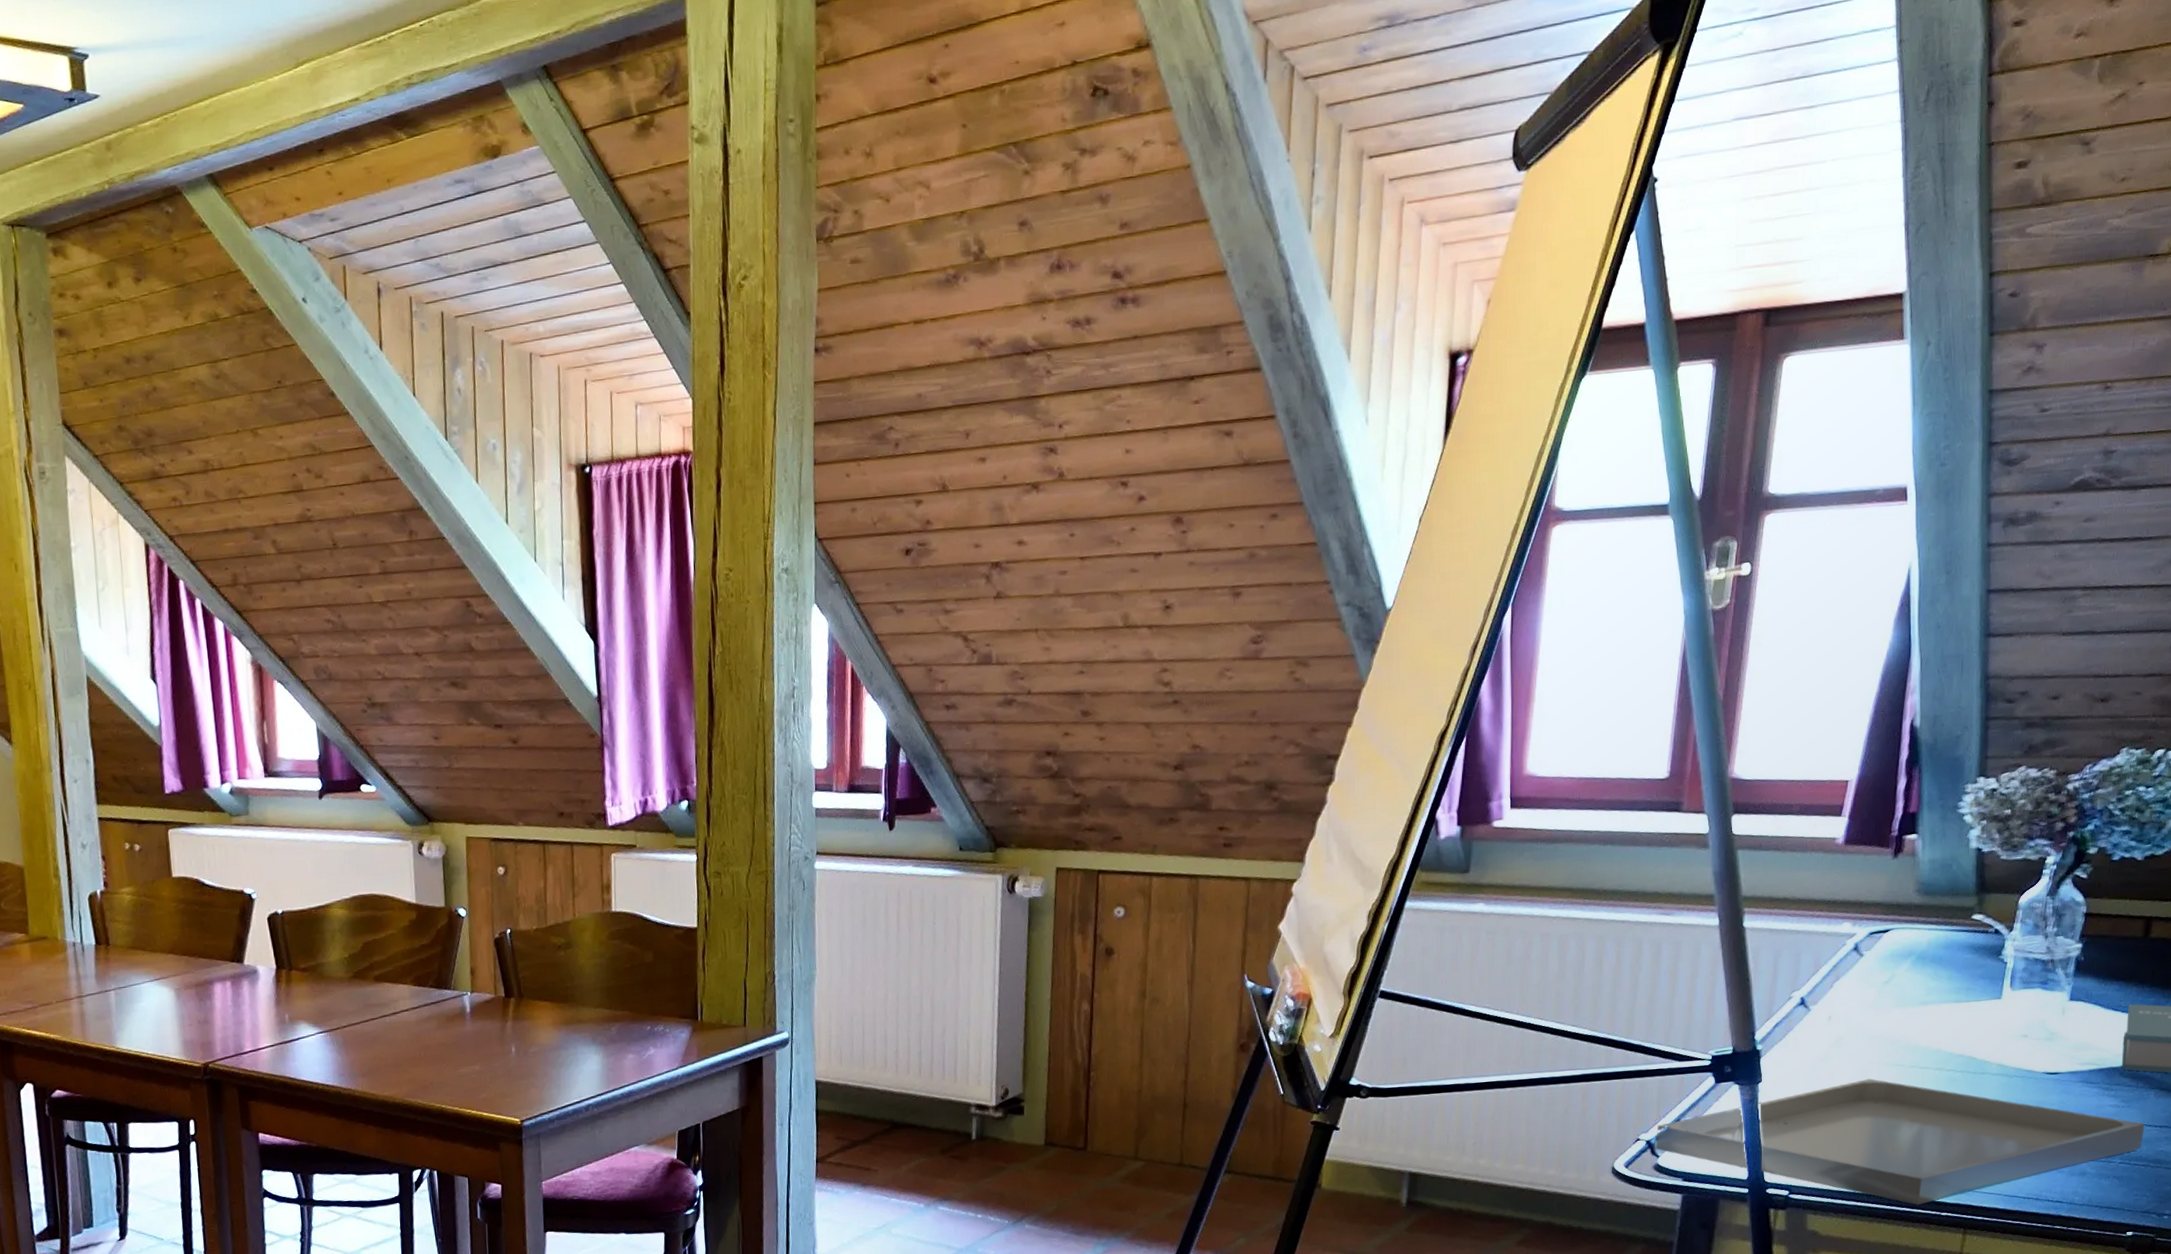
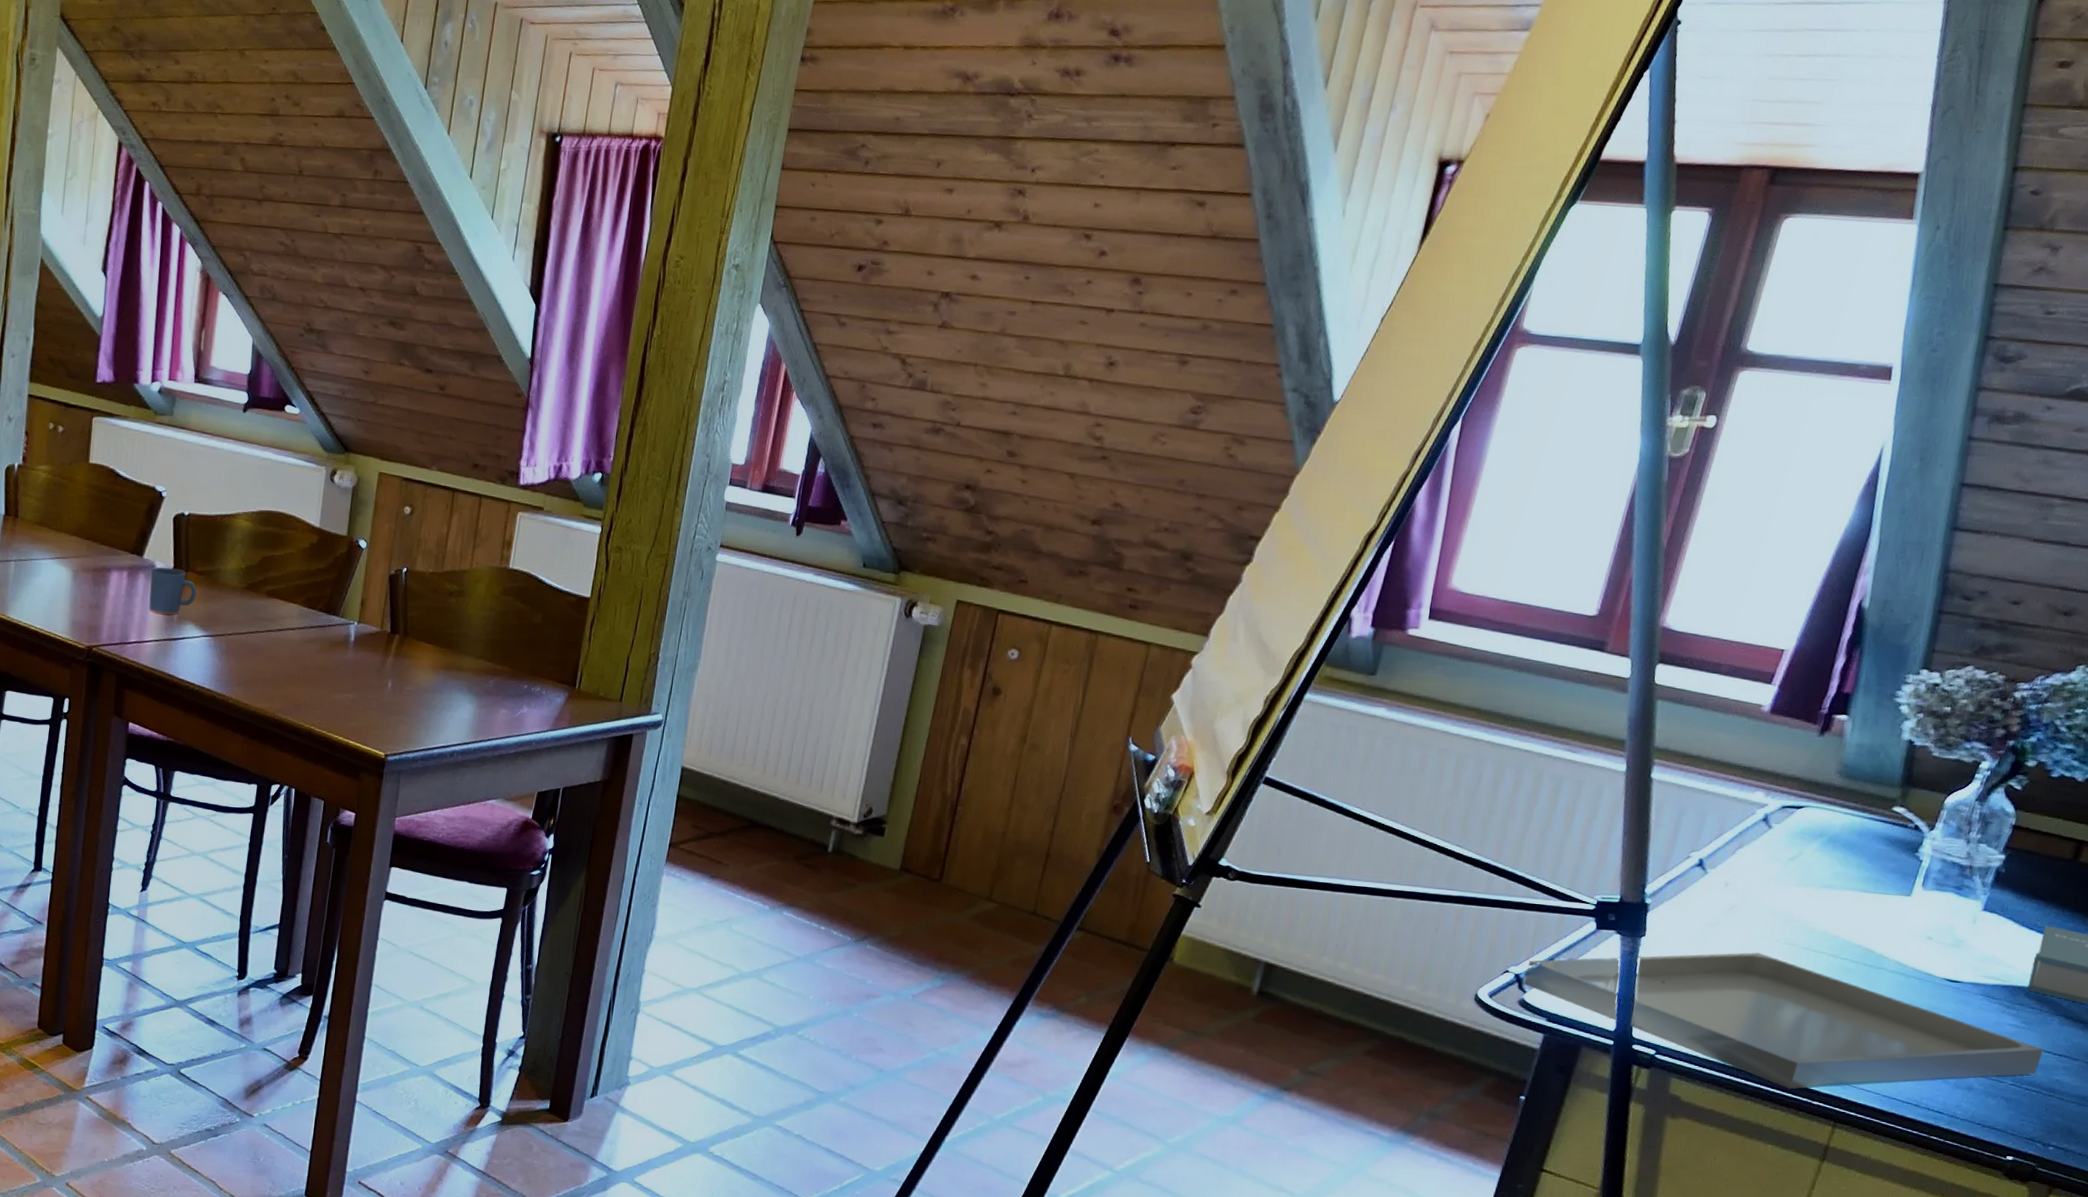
mug: none [254,969,304,1019] -> present [149,567,197,615]

